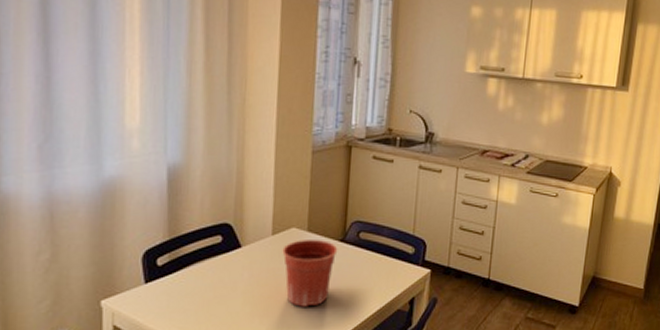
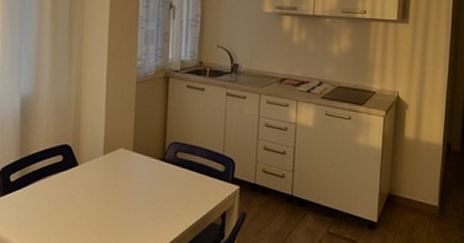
flower pot: present [282,240,338,307] -> none [112,159,159,219]

